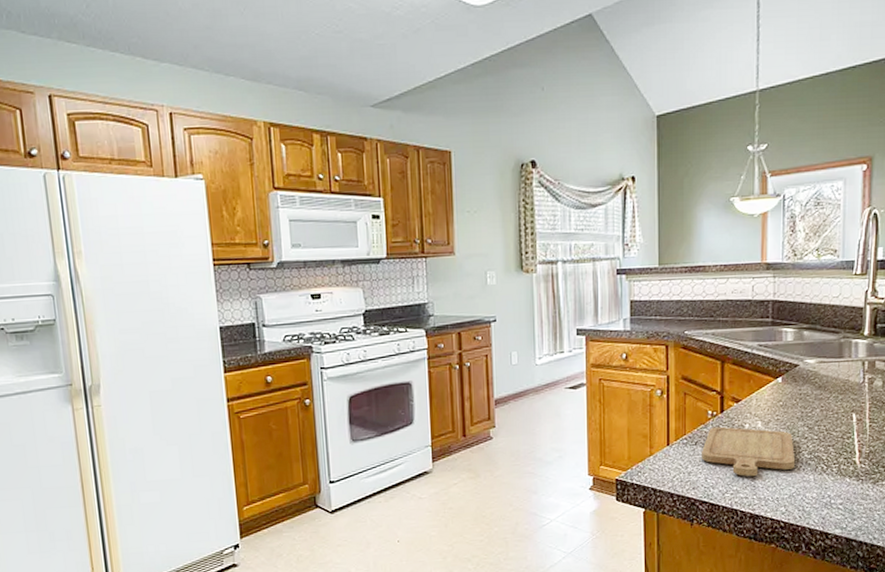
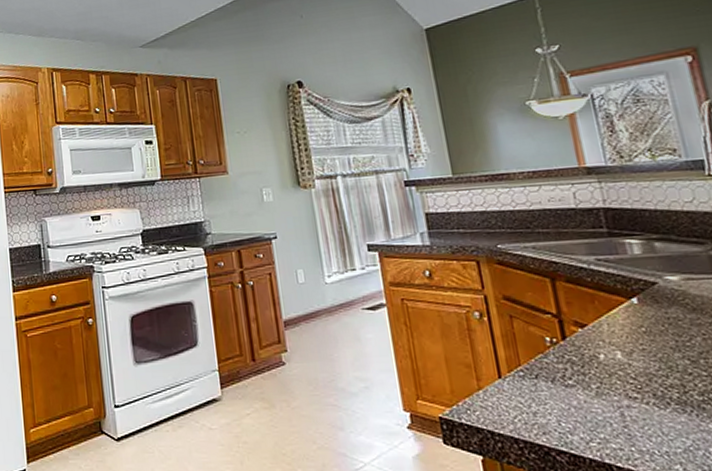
chopping board: present [702,426,796,477] -> none [546,356,684,422]

